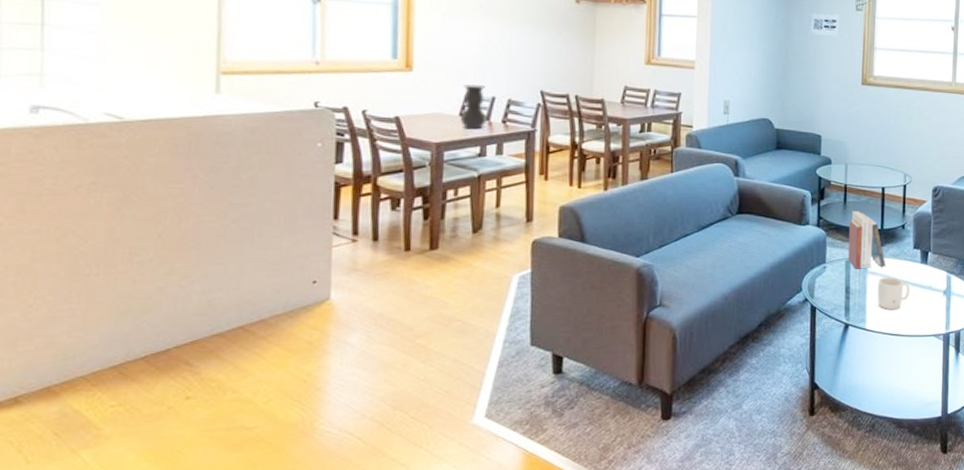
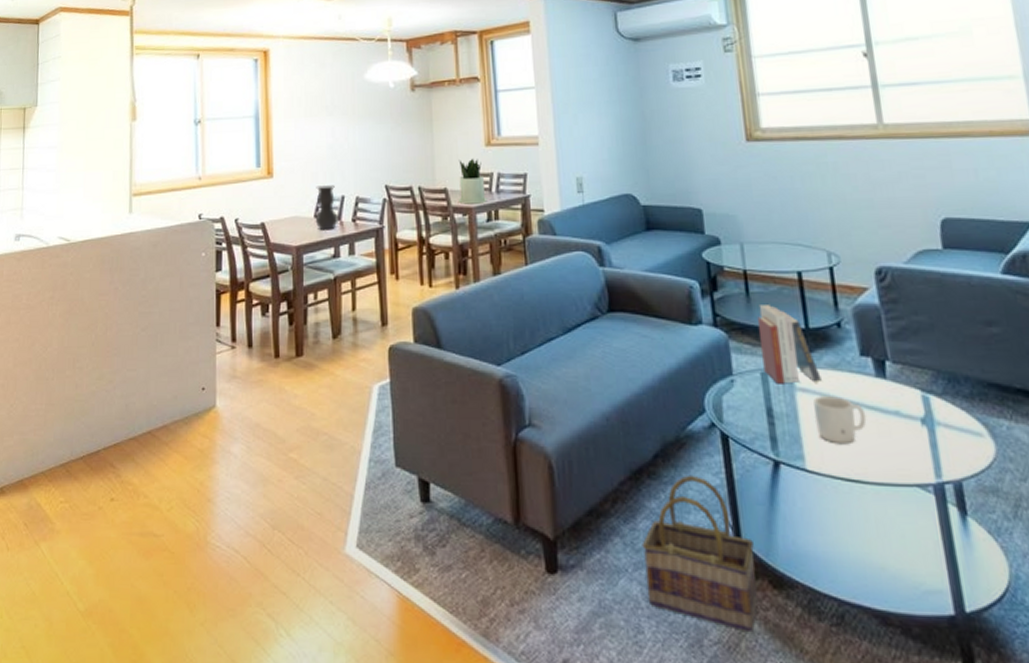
planter: none [613,74,642,116] -> present [457,158,488,204]
basket: none [740,337,822,444] -> present [642,475,758,633]

